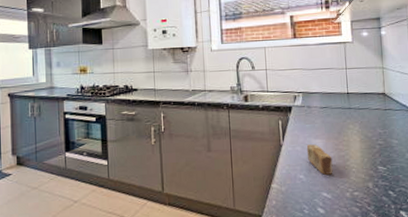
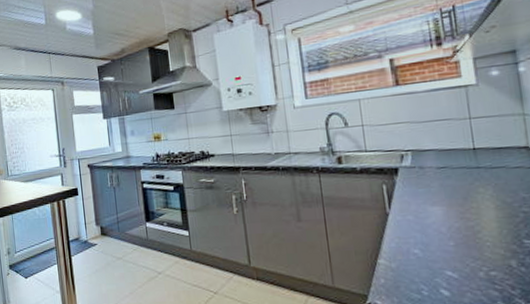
soap bar: present [306,144,333,175] -> none [420,212,459,250]

